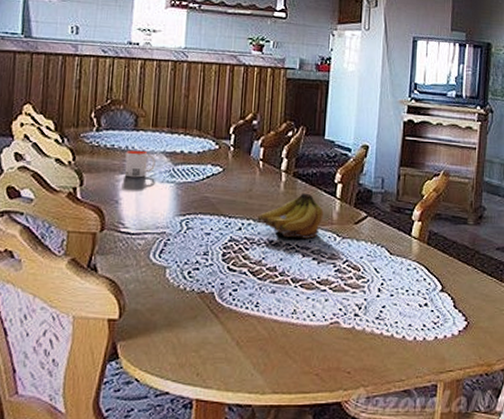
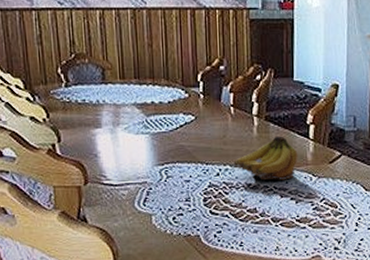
mug: present [124,150,156,178] -> none [98,103,128,131]

